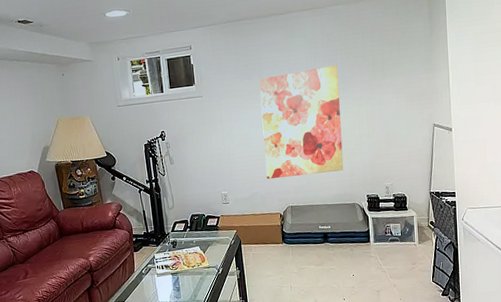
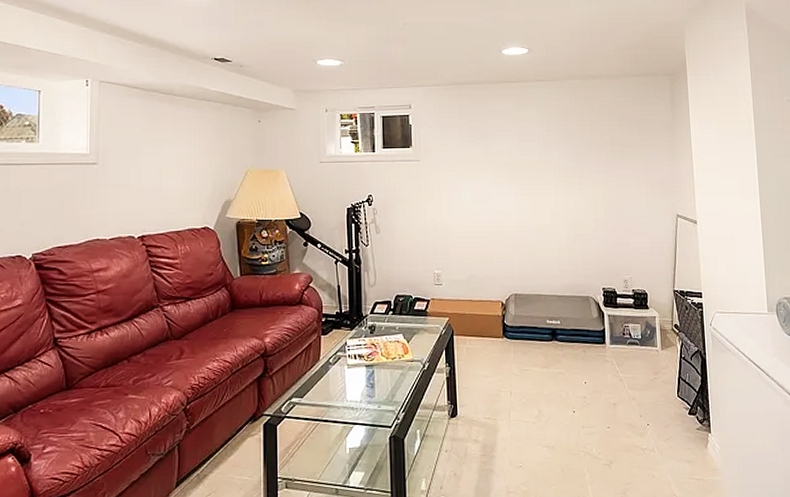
wall art: present [259,65,344,180] -> none [485,141,577,261]

